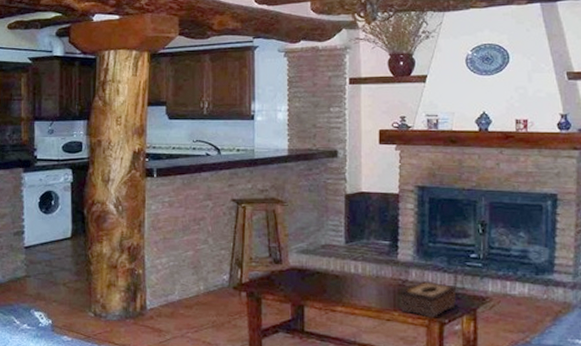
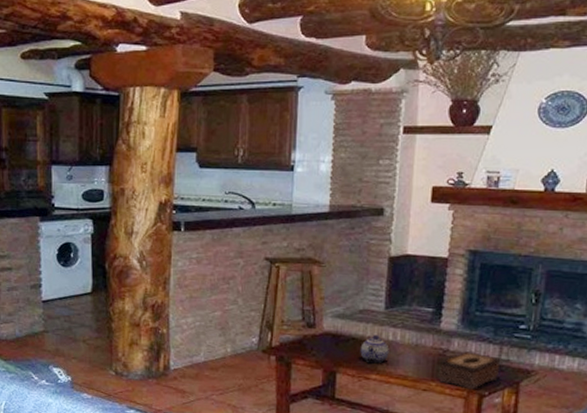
teapot: none [325,268,352,296] -> present [360,334,389,364]

